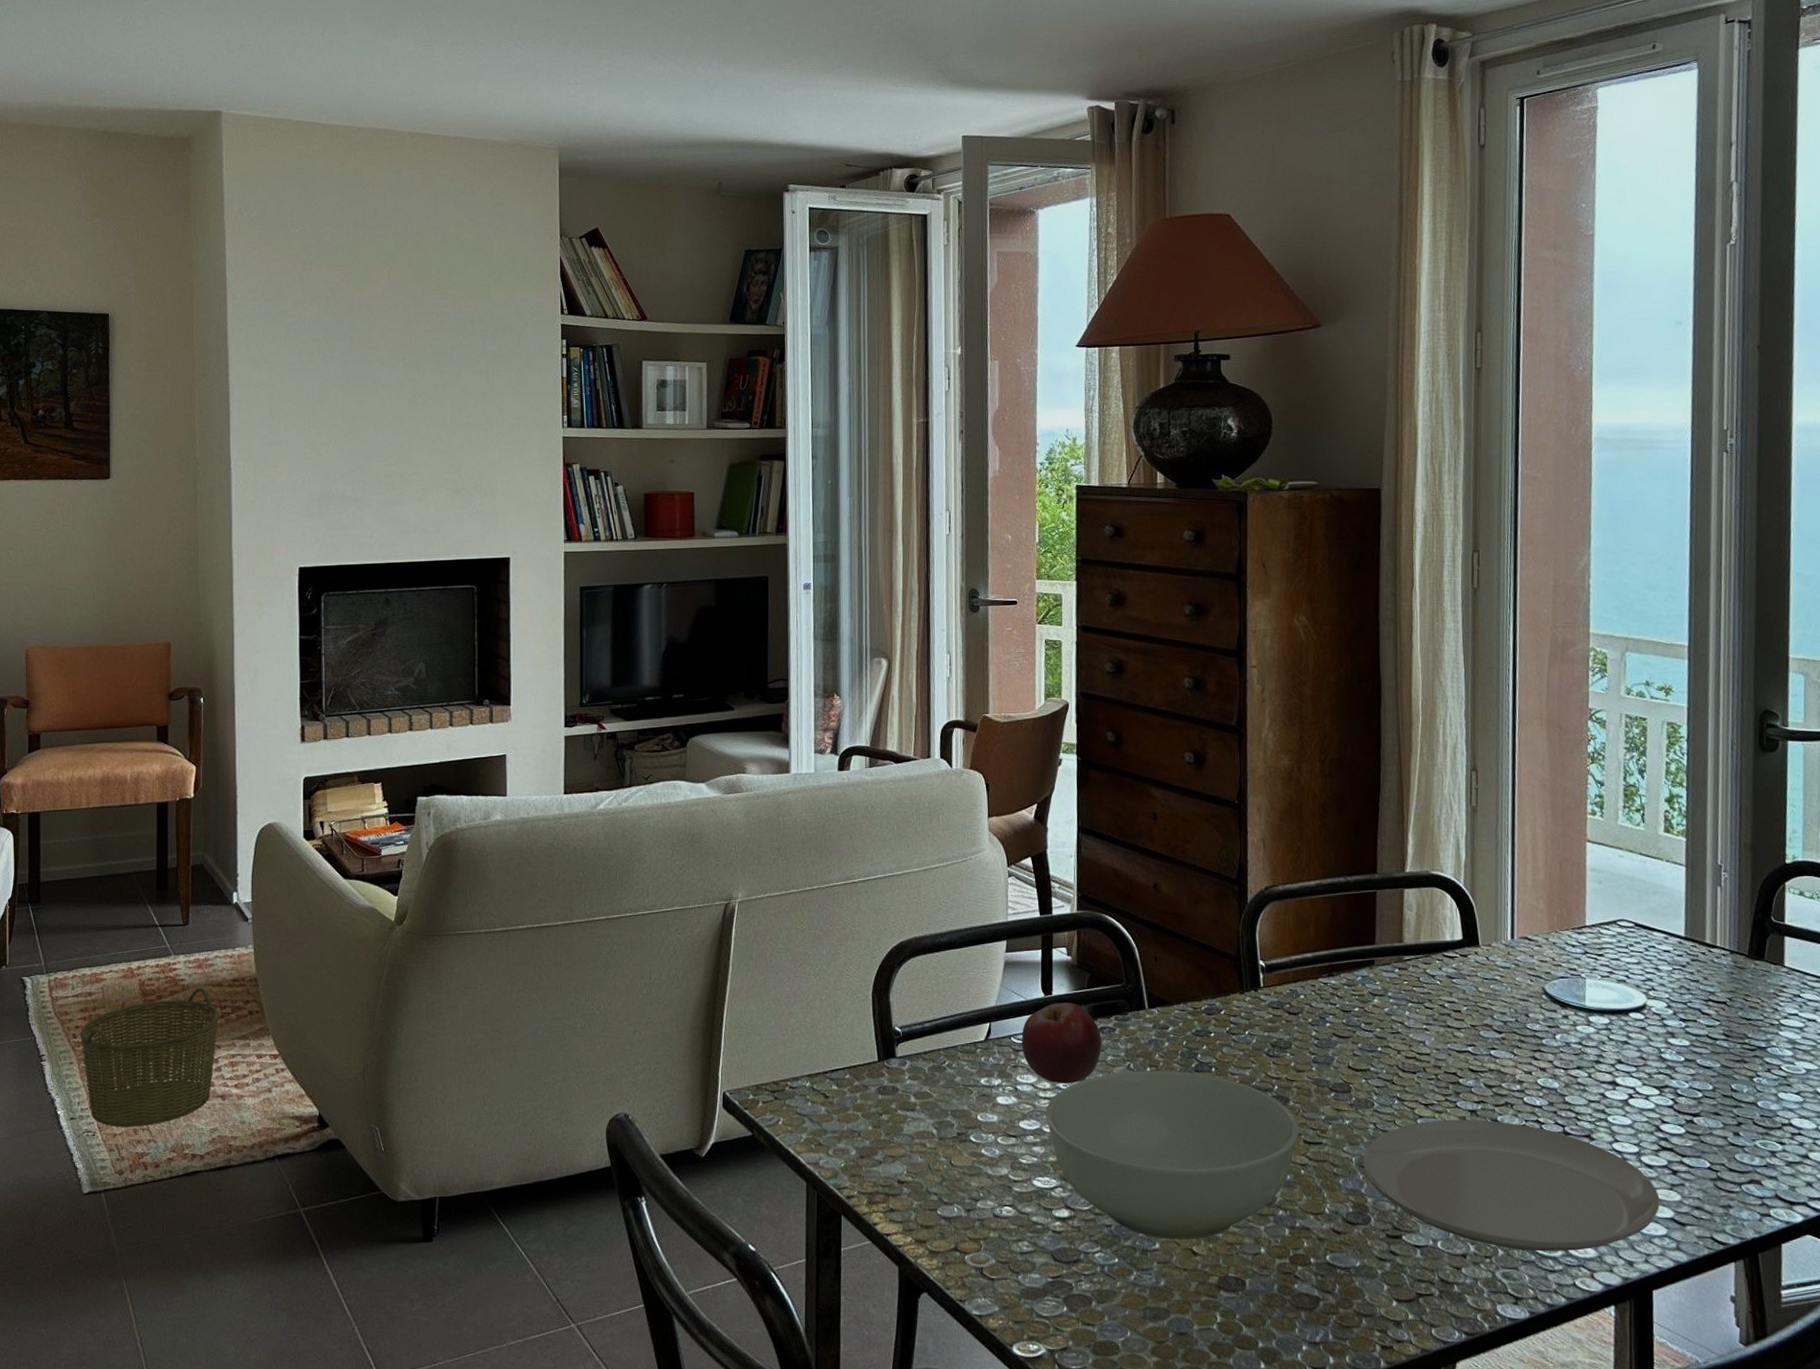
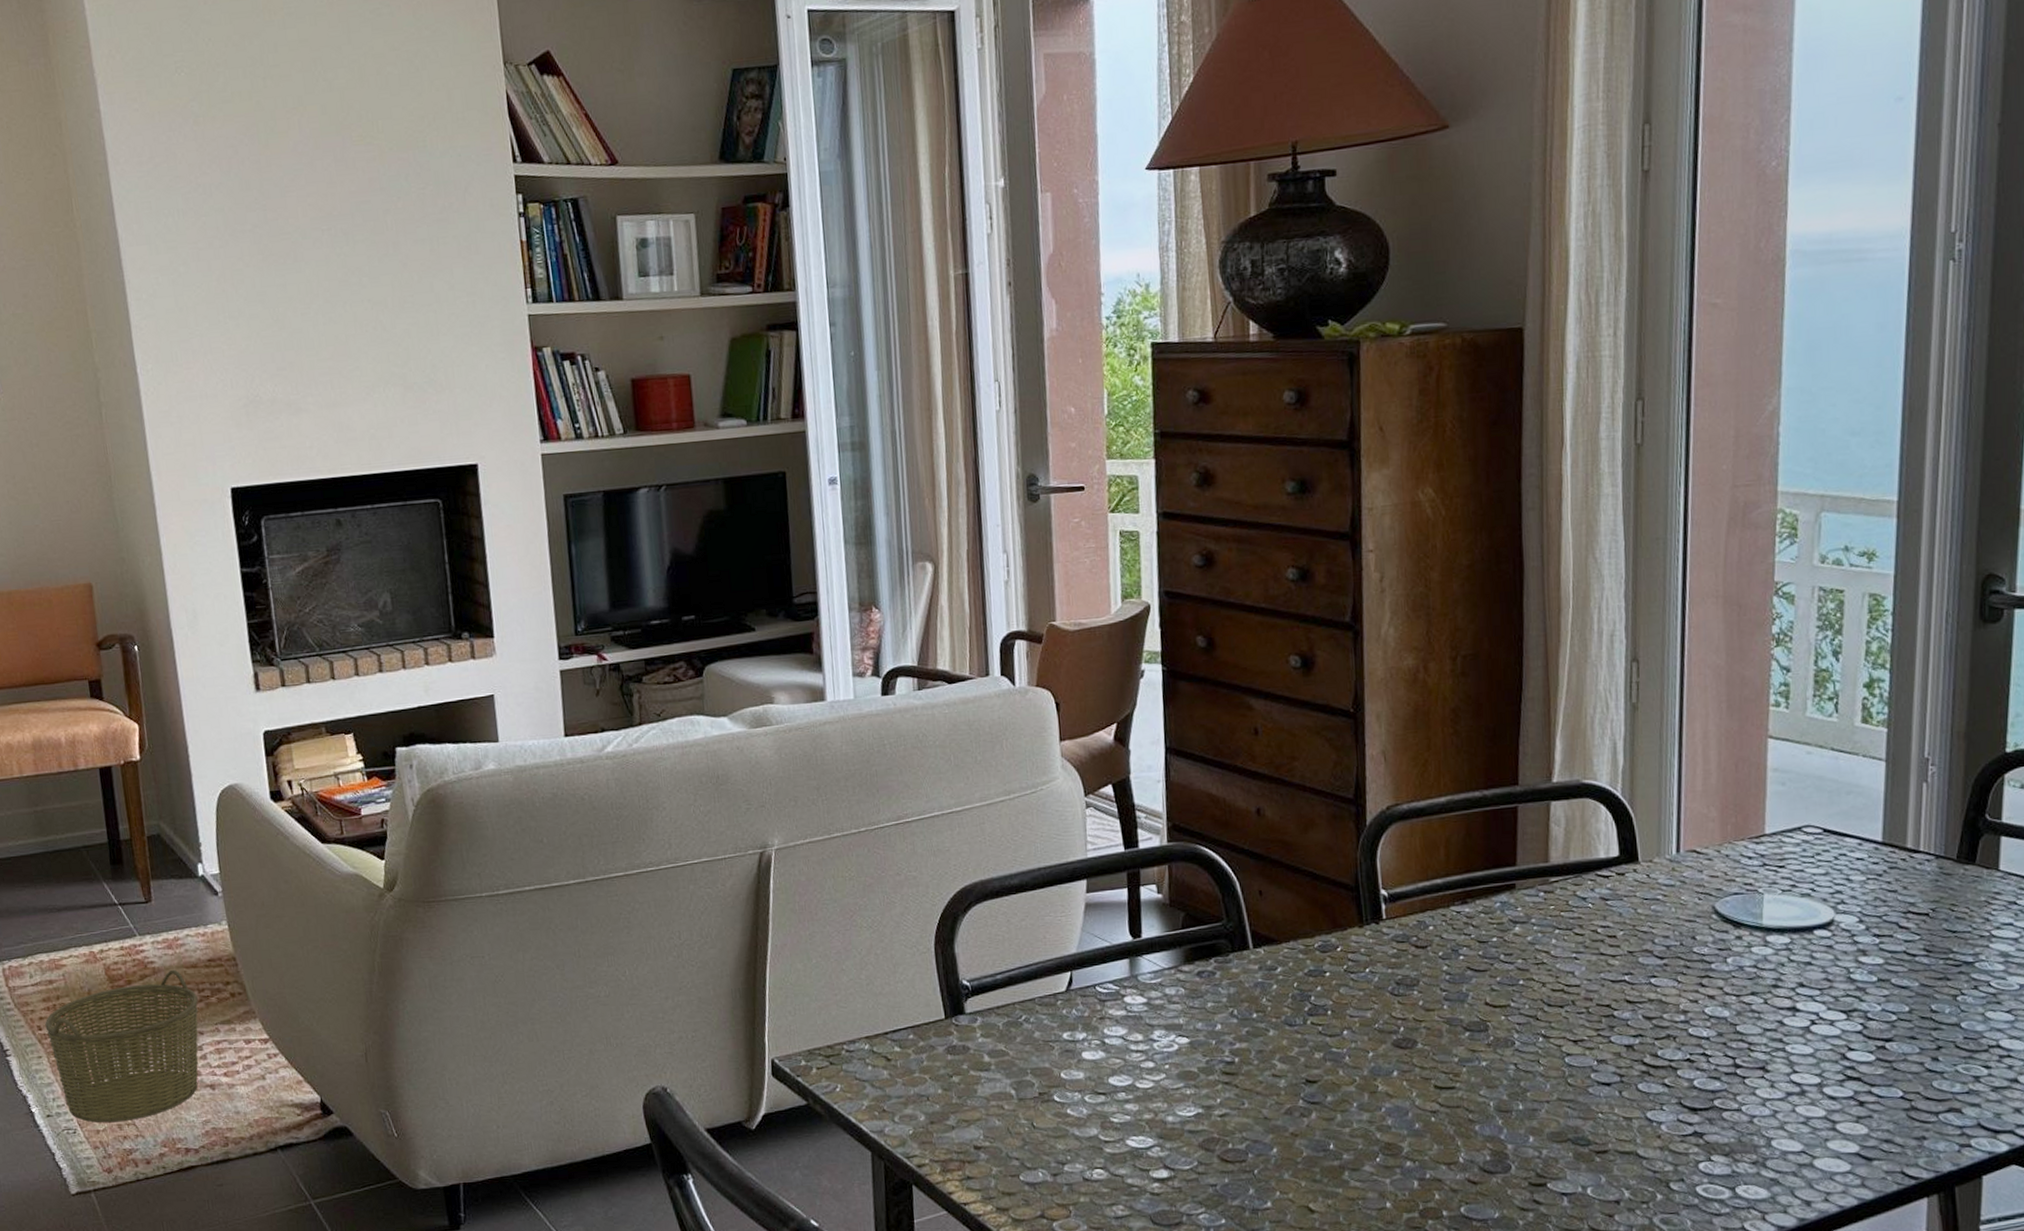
fruit: present [1021,1003,1102,1084] -> none [1107,945,1201,1035]
bowl: present [1045,1070,1300,1240] -> none [1138,1015,1429,1198]
plate: present [1363,1119,1660,1252] -> none [1502,1055,1844,1194]

